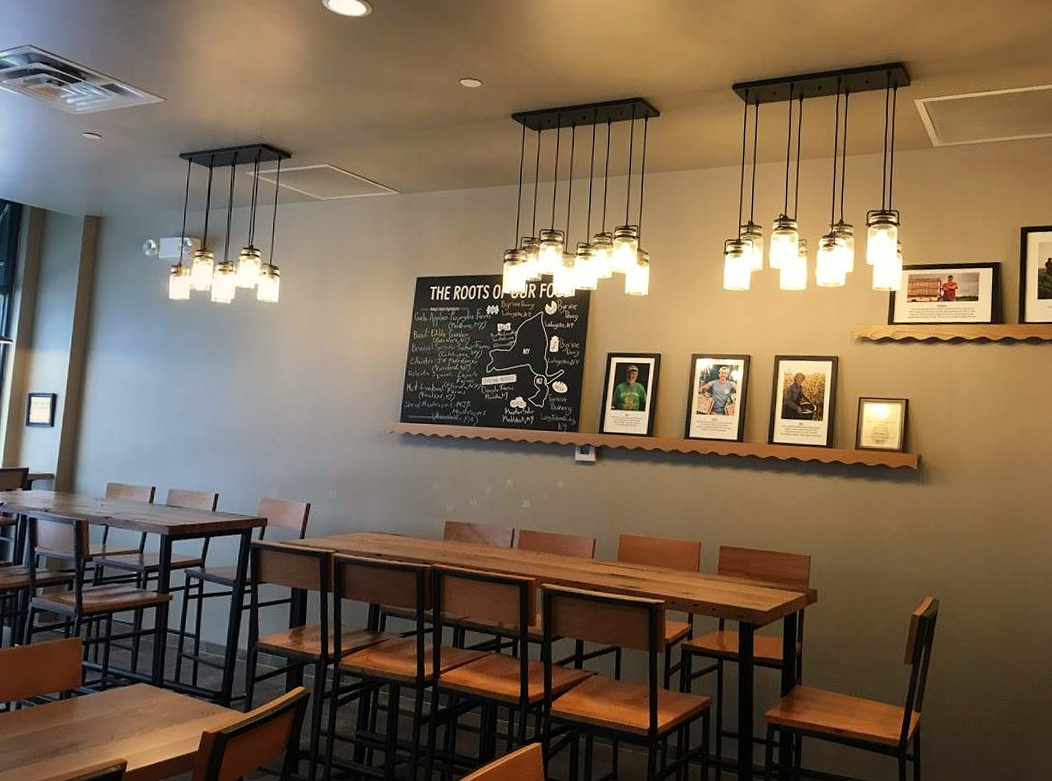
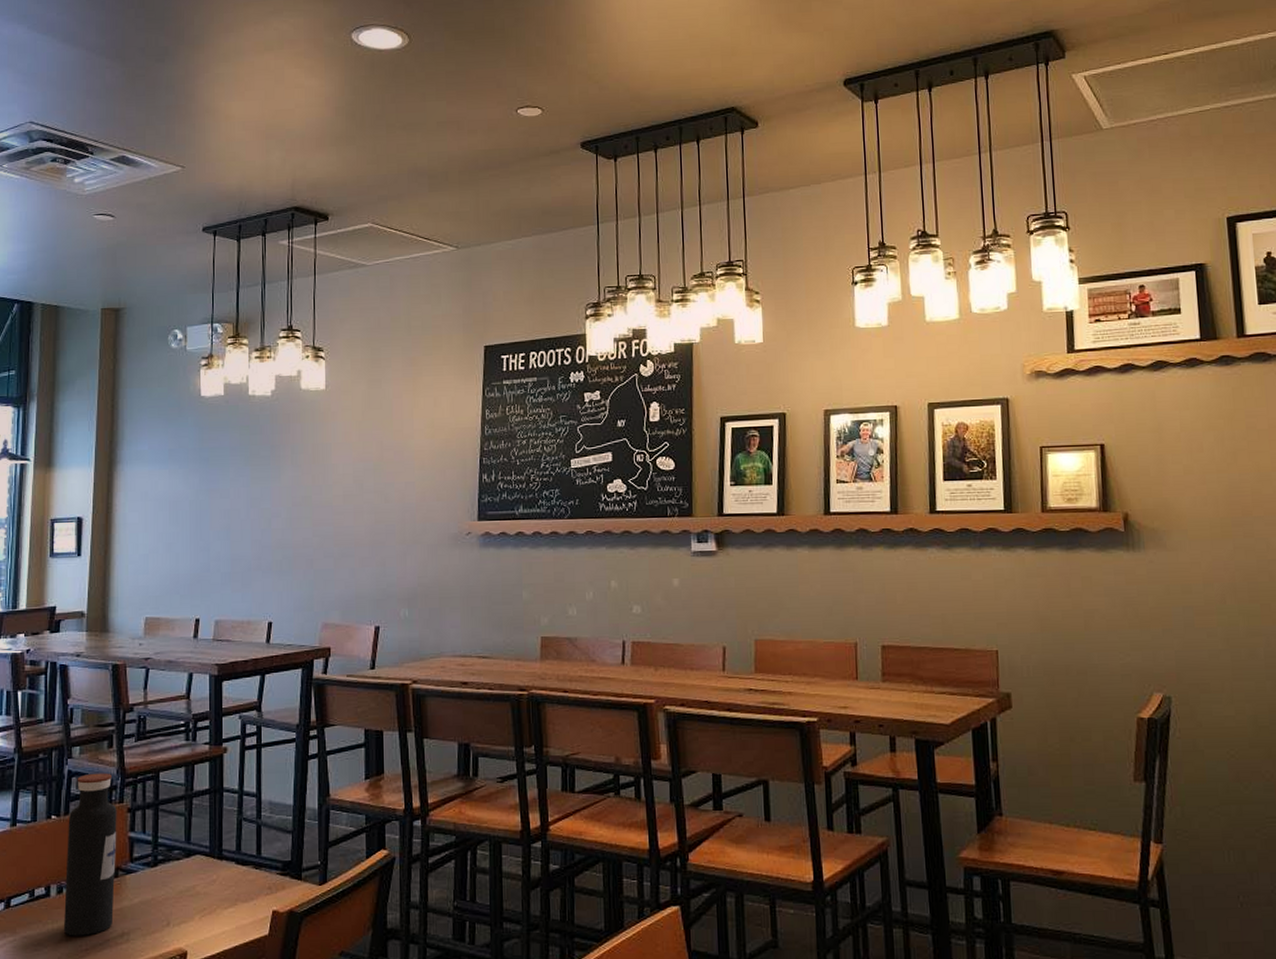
water bottle: none [20,610,73,745] -> present [63,772,117,936]

